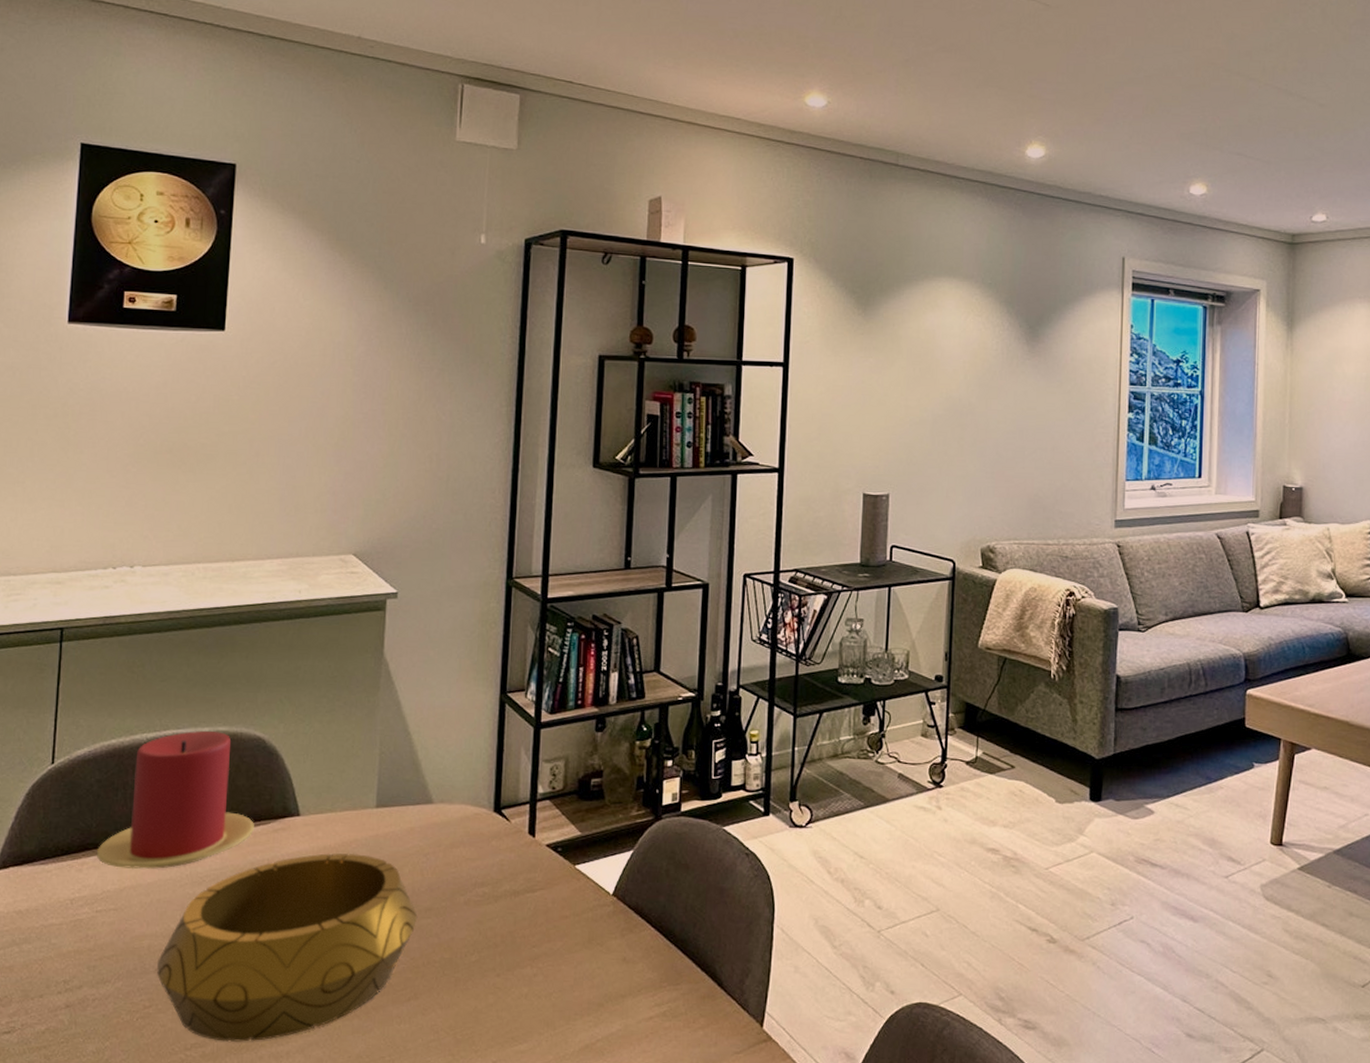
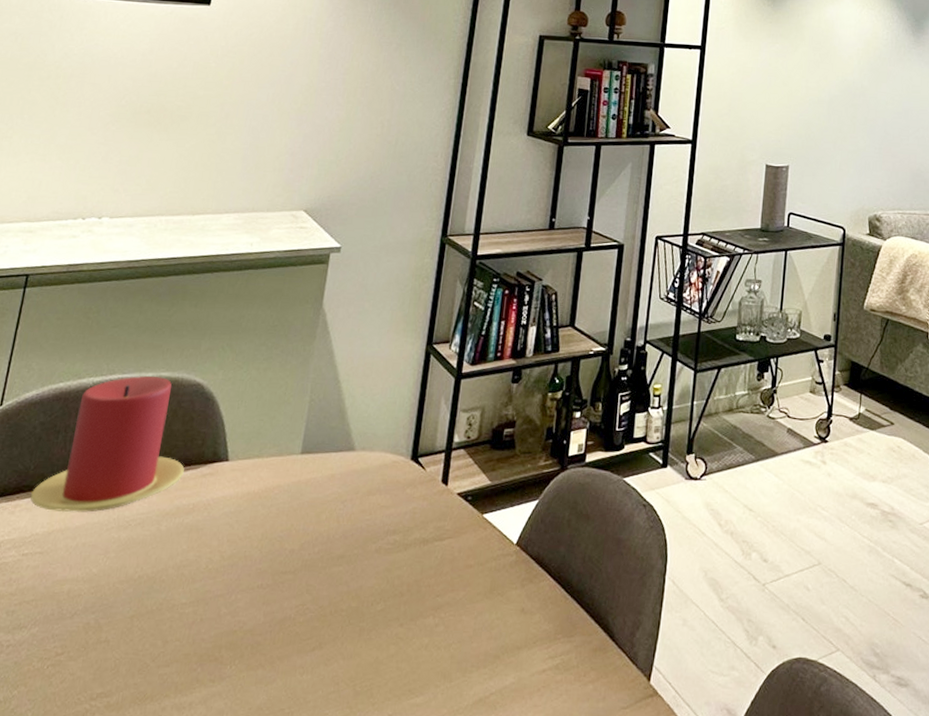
decorative bowl: present [157,853,418,1042] -> none [73,499,330,692]

